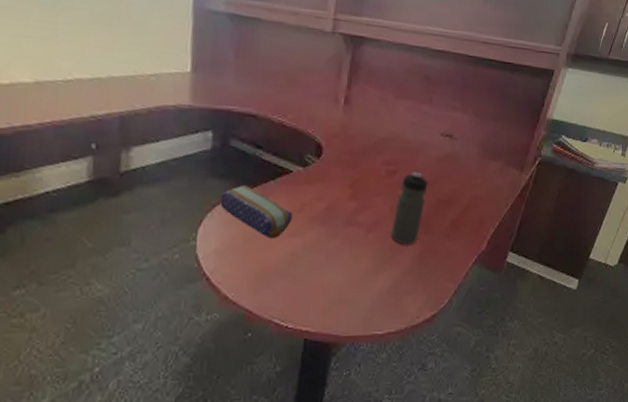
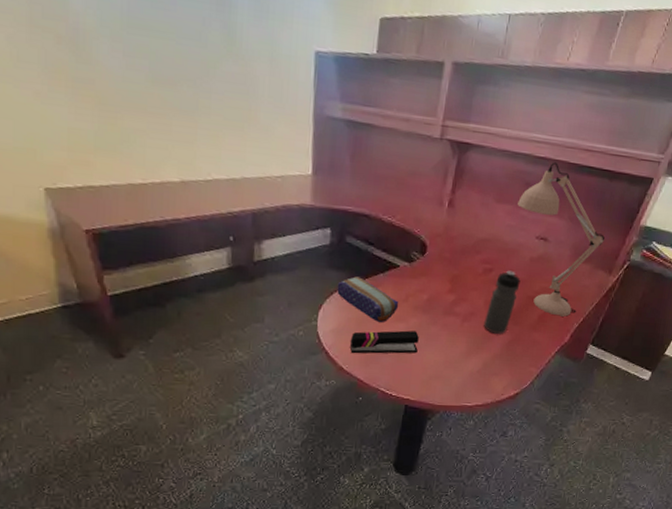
stapler: none [235,246,318,278] -> present [349,330,419,354]
desk lamp: none [419,55,512,221] -> present [518,162,604,317]

